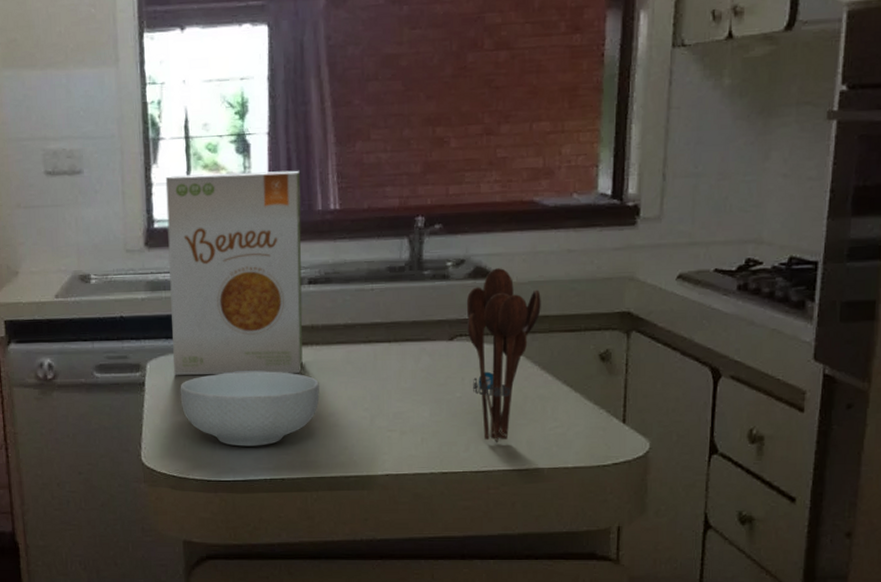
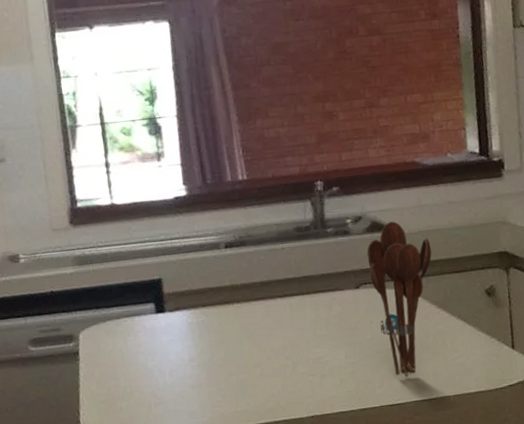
food box: present [165,170,303,375] -> none [85,147,226,342]
cereal bowl: present [180,371,320,447] -> none [113,330,244,404]

